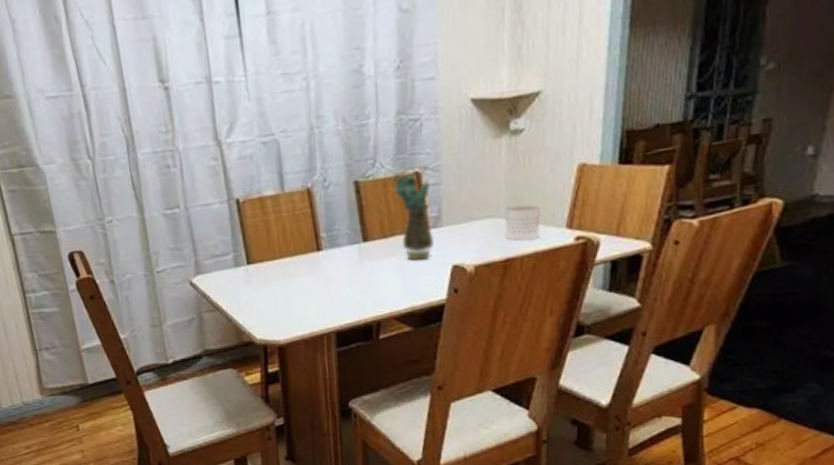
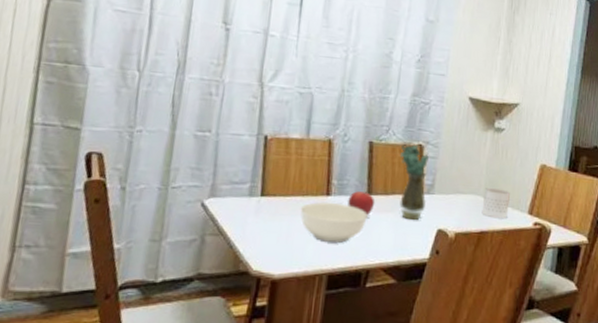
bowl: none [291,256,368,300] -> present [300,202,368,243]
fruit: none [342,237,374,265] -> present [348,191,375,216]

